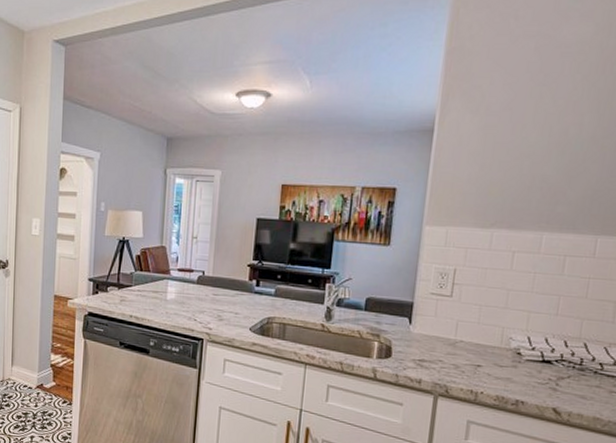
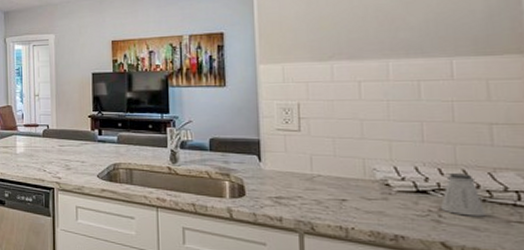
saltshaker: none [558,346,595,387] -> present [439,173,486,217]

